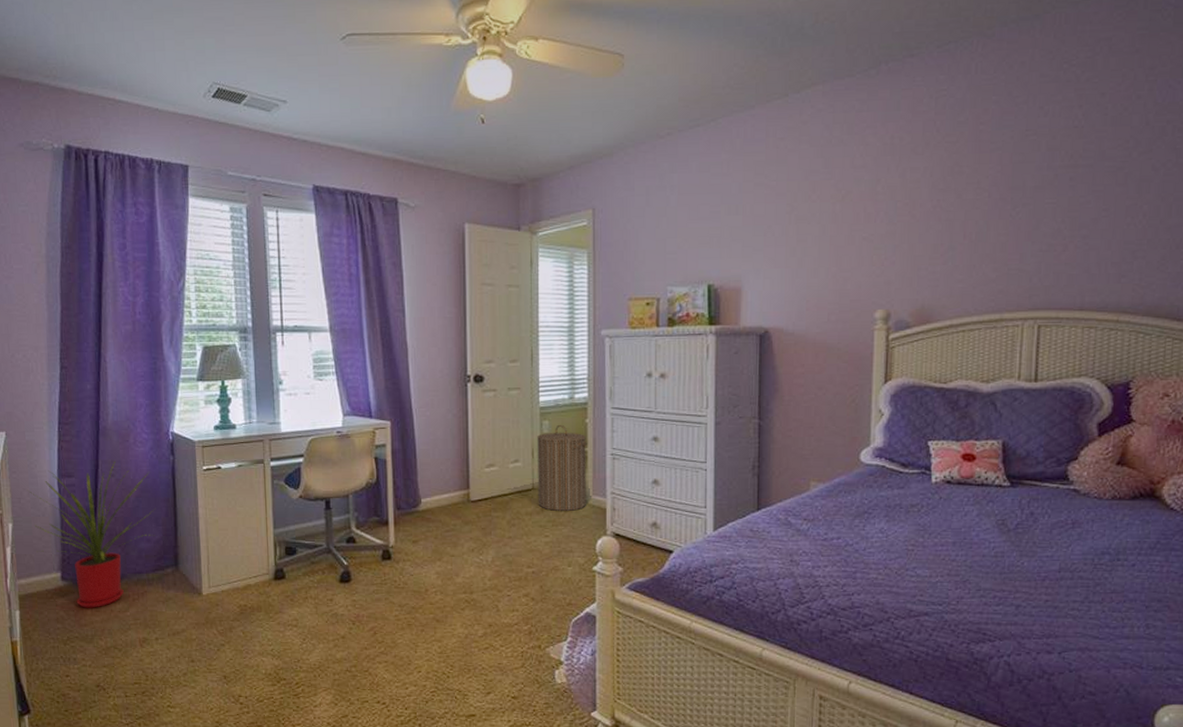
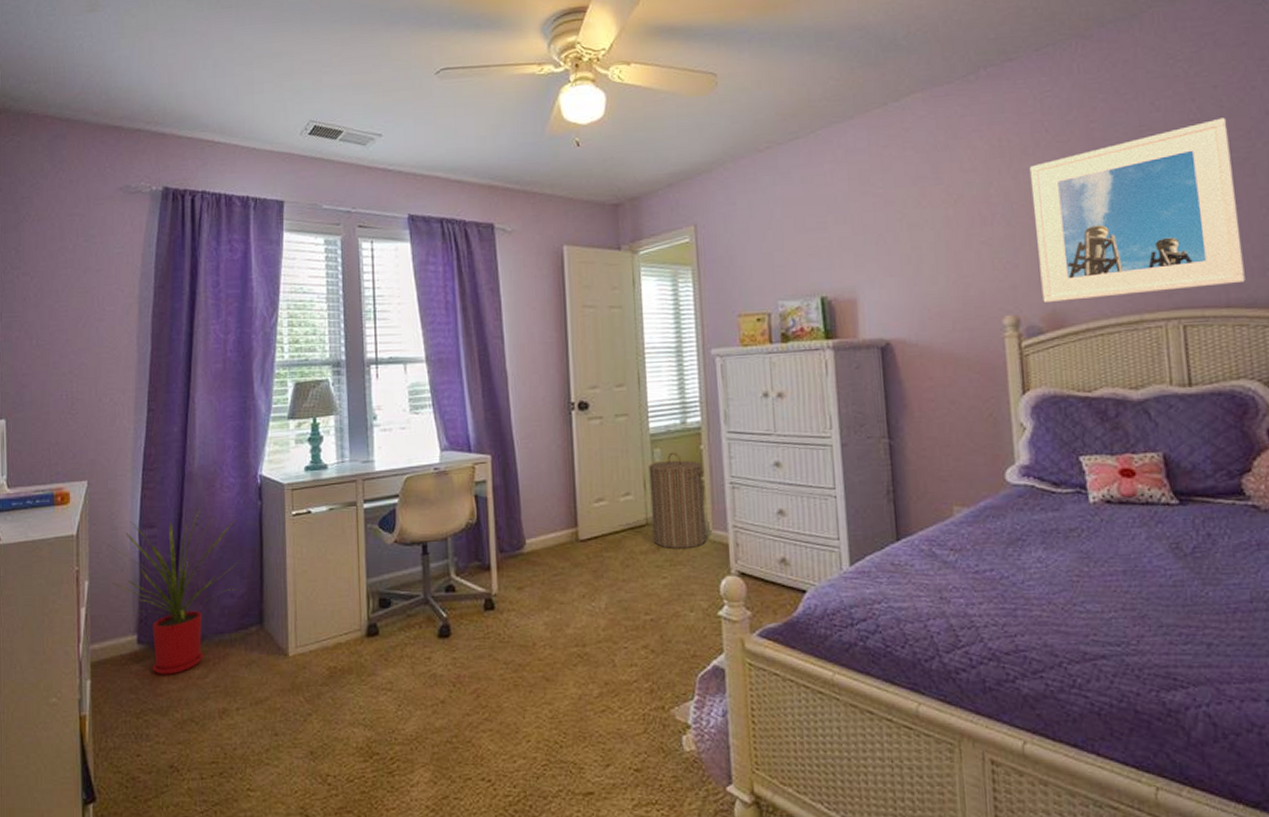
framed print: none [913,126,1109,300] -> present [1029,117,1246,304]

